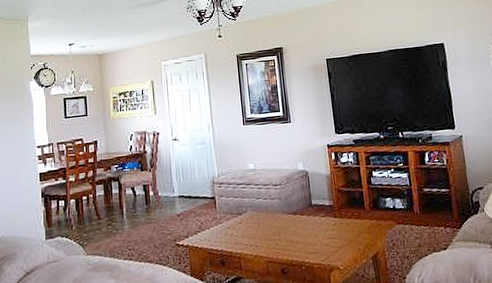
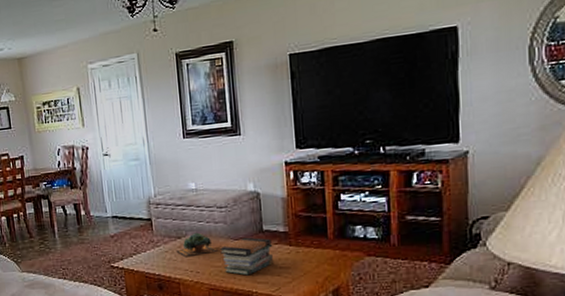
succulent plant: none [237,208,274,232] -> present [176,232,217,257]
book stack: none [276,211,323,247] -> present [220,237,275,276]

